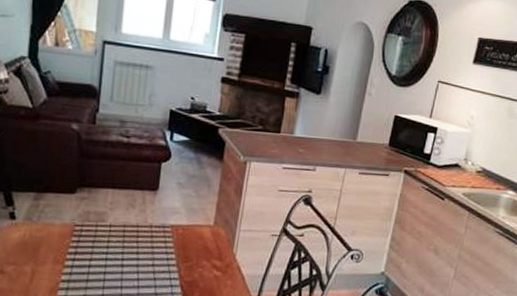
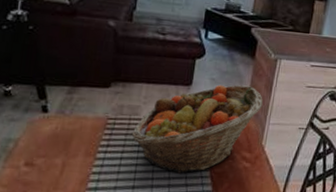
fruit basket: none [99,189,233,282] -> present [131,84,263,174]

